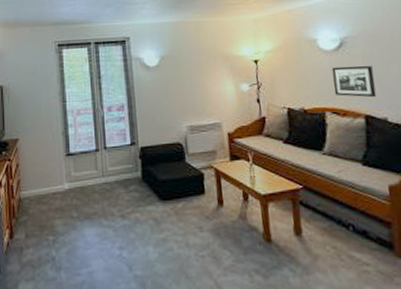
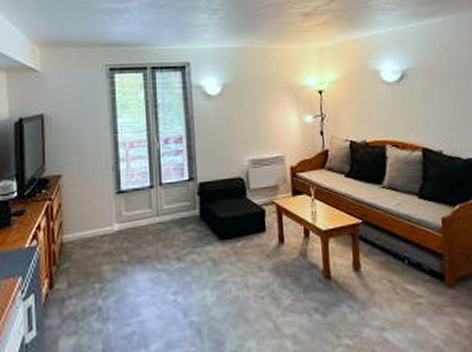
picture frame: present [331,65,377,98] -> none [393,98,434,131]

